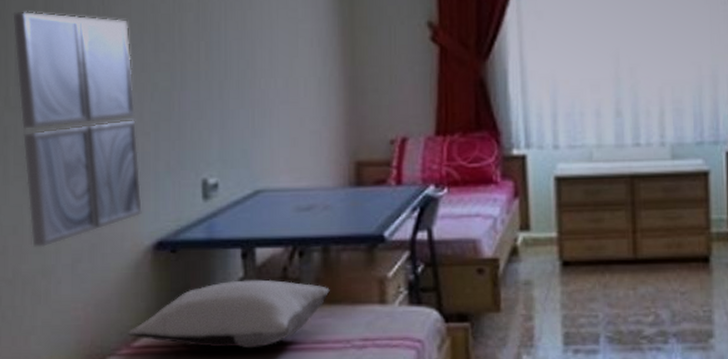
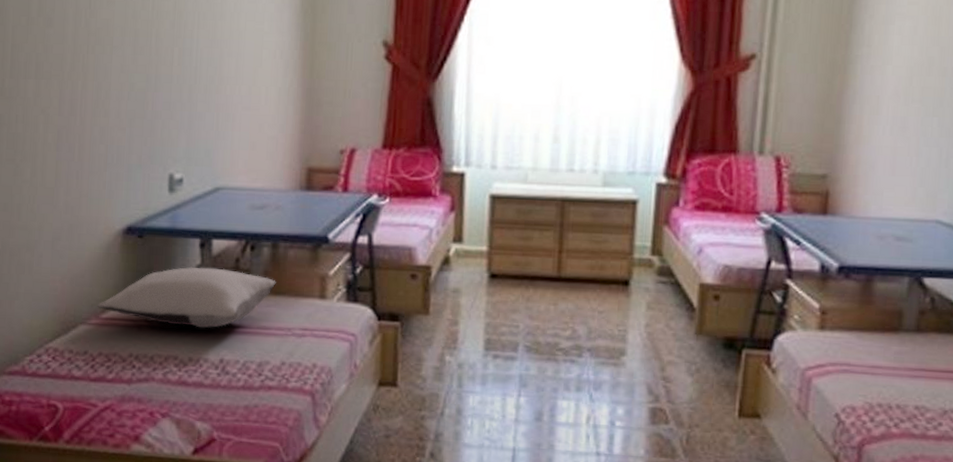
wall art: present [13,12,142,247] -> none [10,11,116,224]

